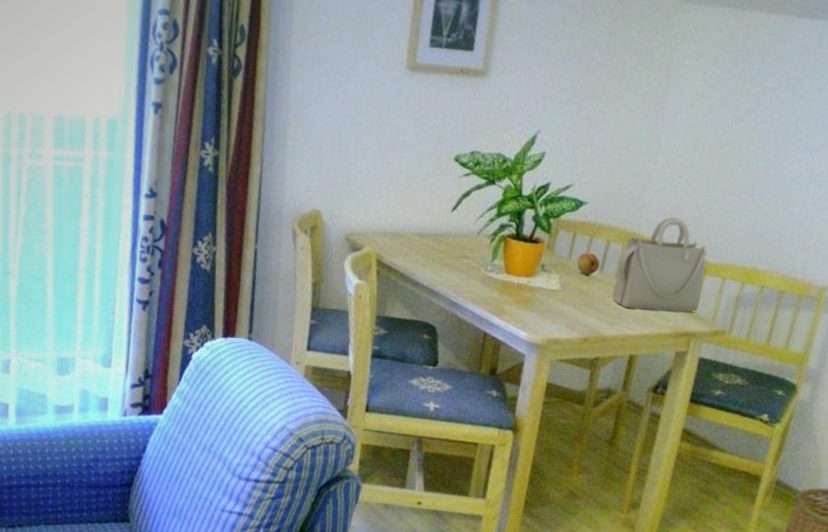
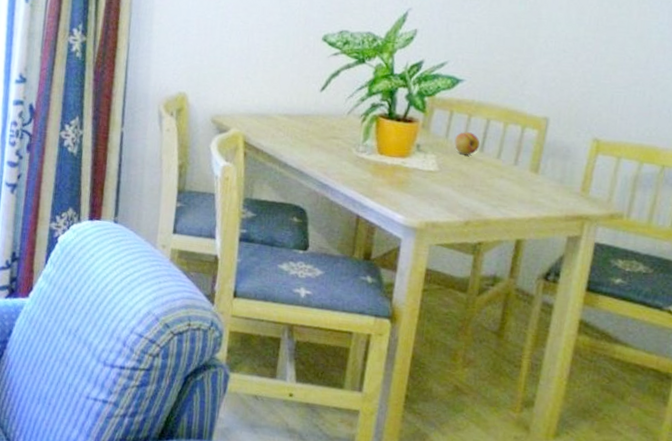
handbag: present [611,217,707,312] -> none [493,93,599,194]

